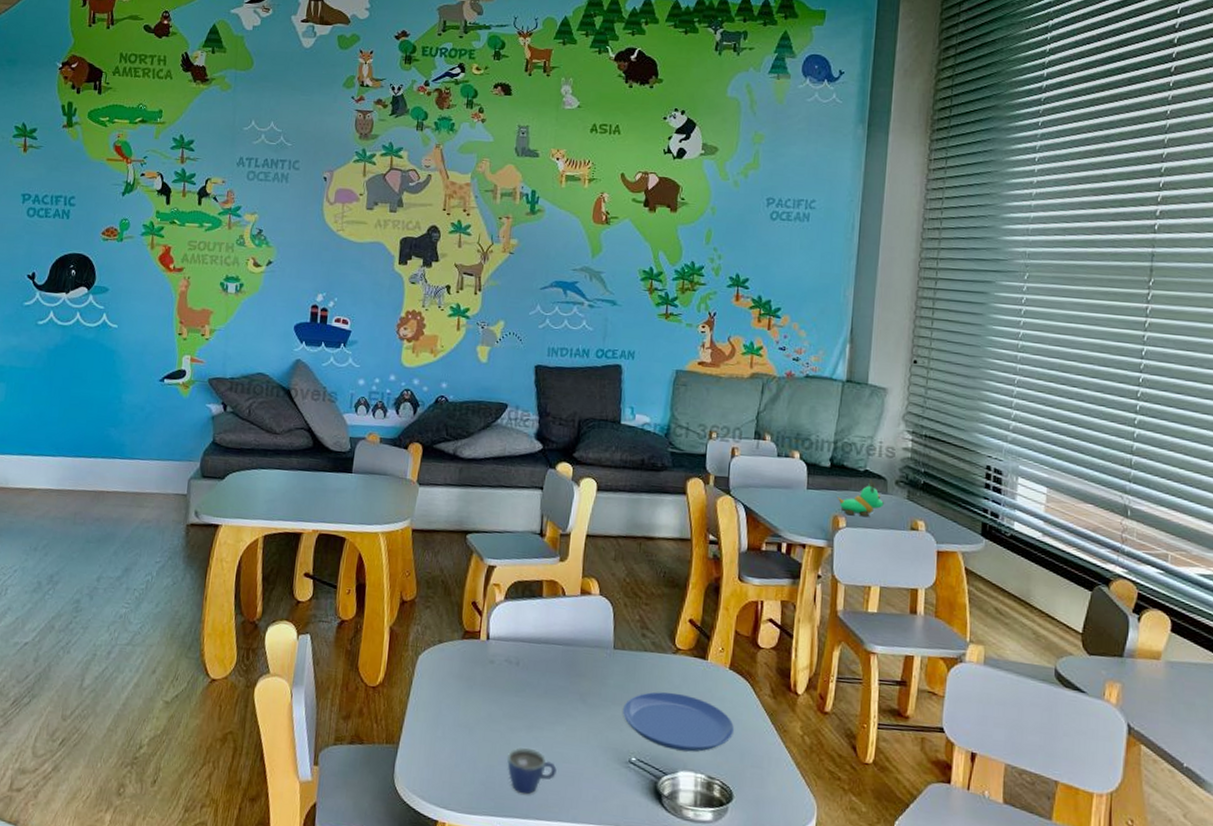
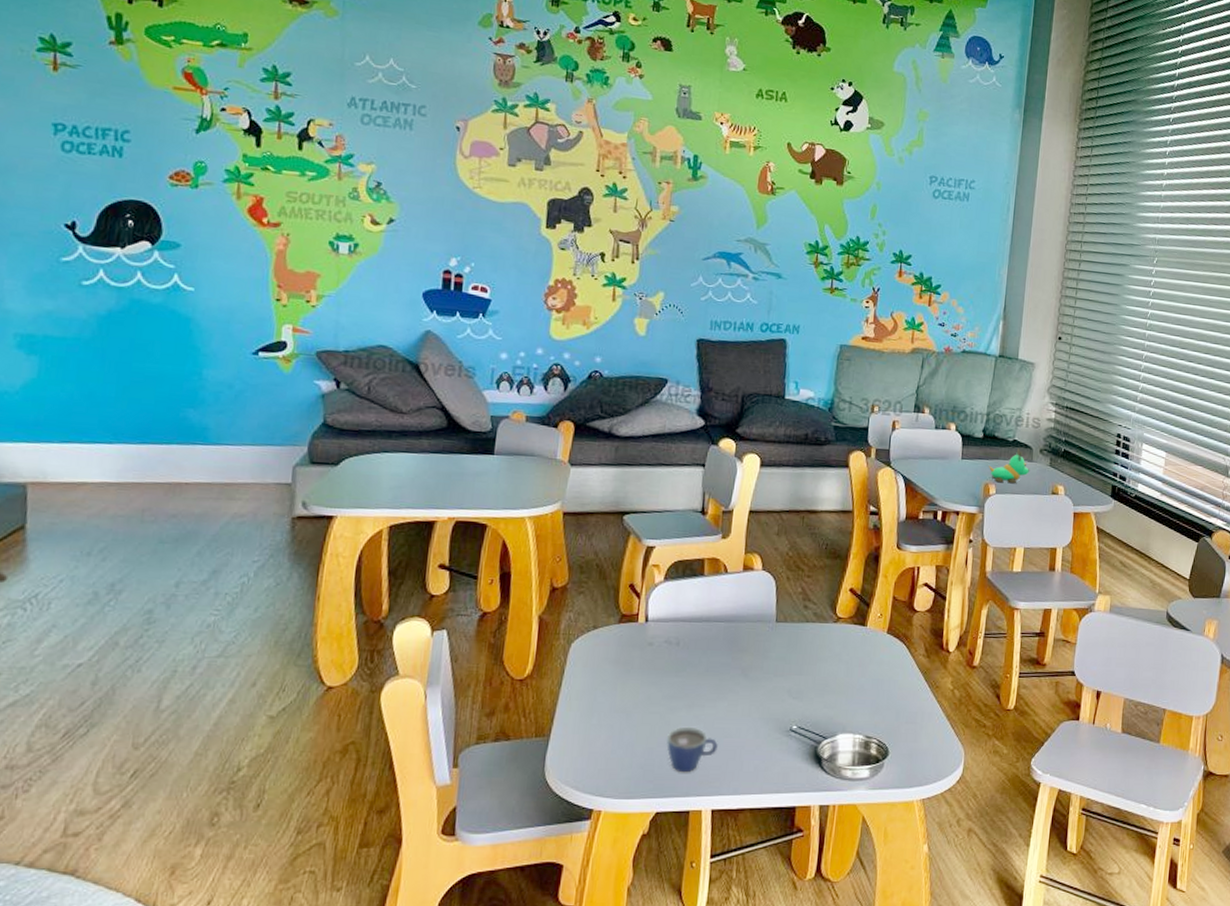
plate: present [623,691,735,752] -> none [784,659,891,715]

